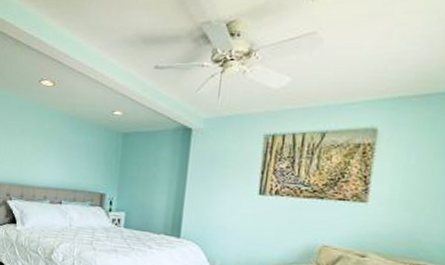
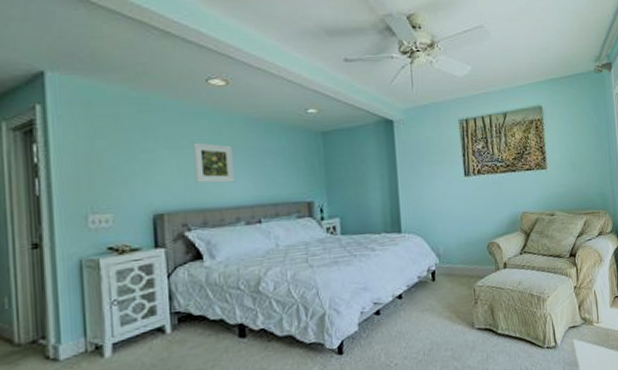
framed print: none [20,131,50,167] -> present [193,142,234,183]

